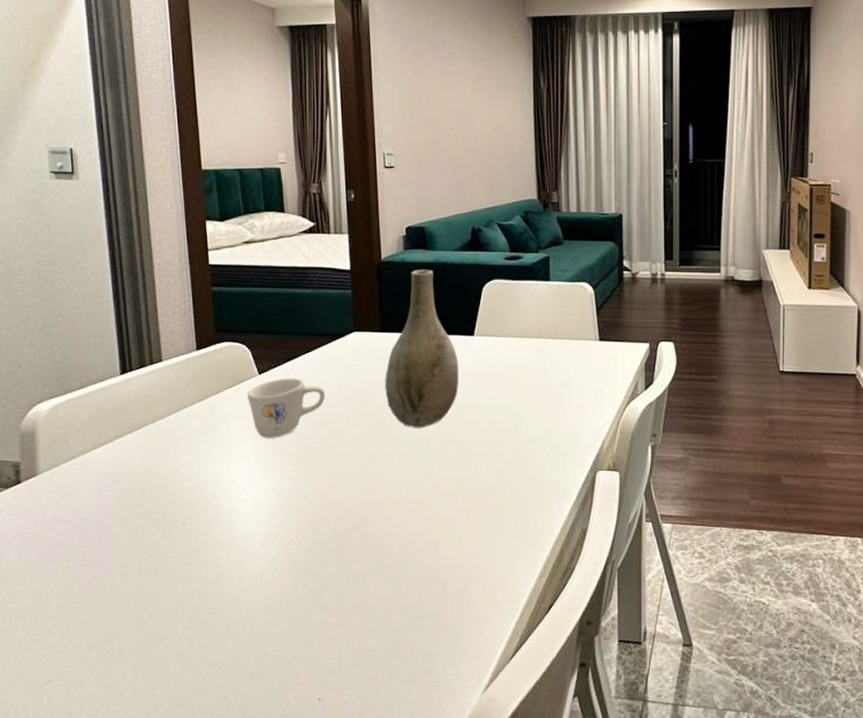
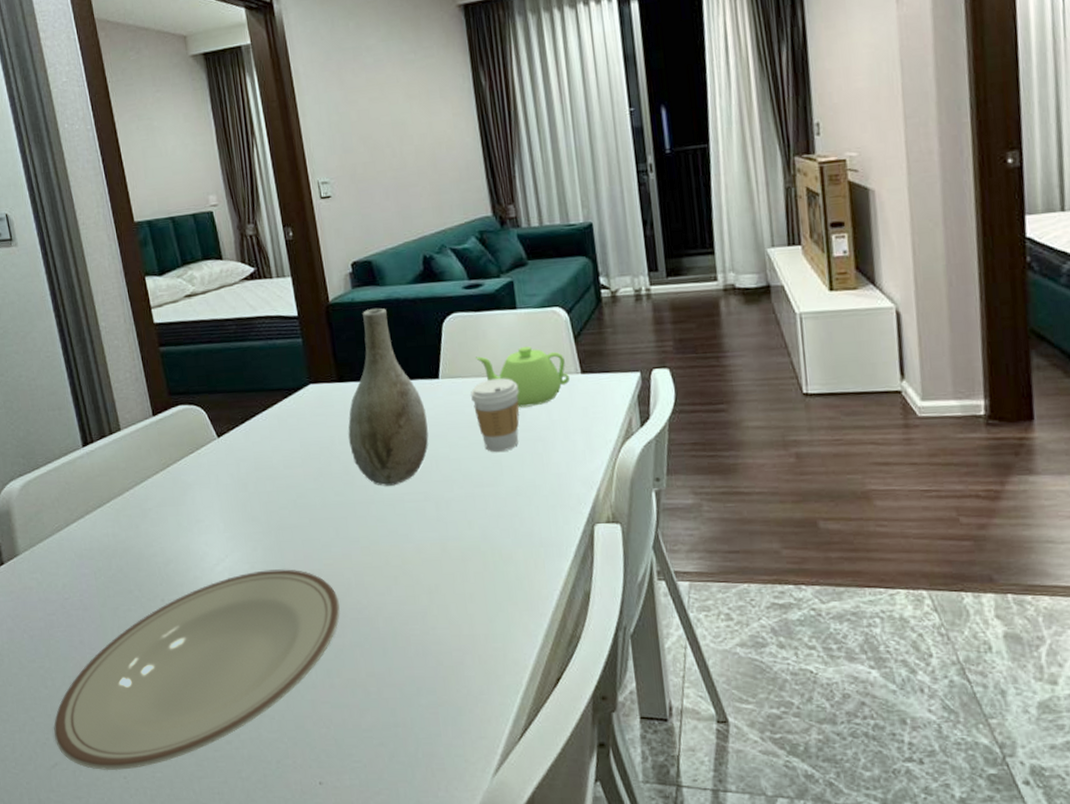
plate: none [51,499,358,688] -> present [54,569,340,771]
mug: present [247,378,325,438] -> none [208,439,288,506]
coffee cup: none [501,340,544,404] -> present [471,378,519,453]
teapot: none [509,313,589,366] -> present [476,346,570,408]

